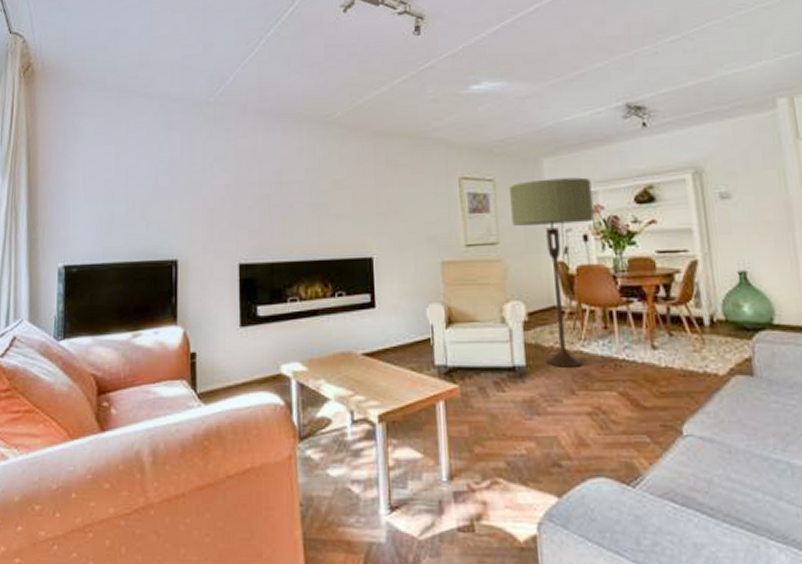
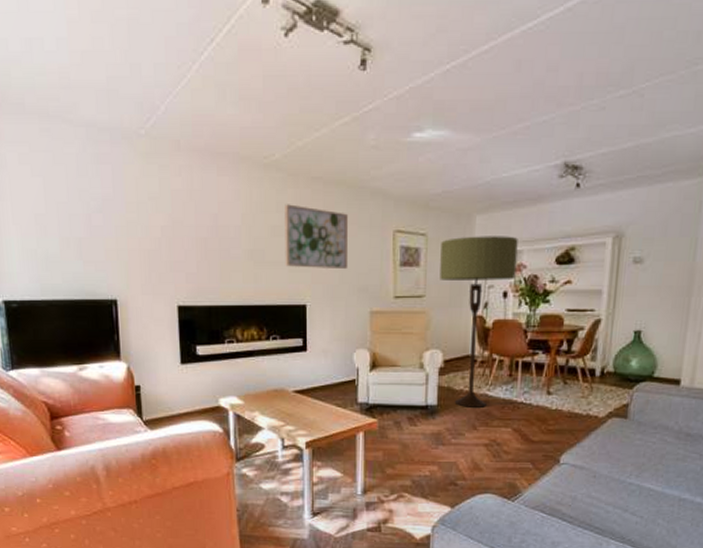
wall art: none [347,157,415,219] -> present [285,204,349,270]

